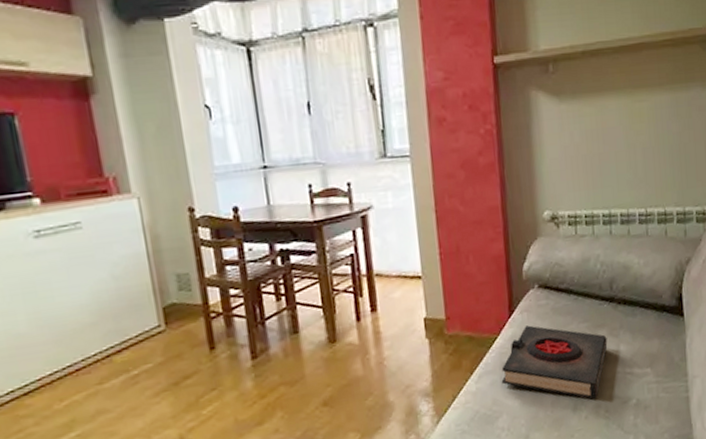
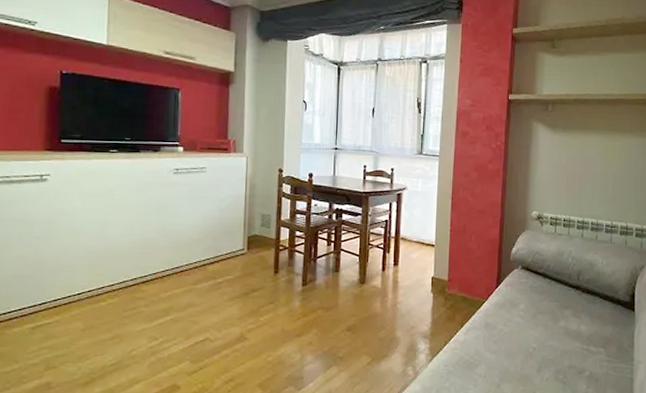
book: present [501,325,608,400] -> none [484,297,571,365]

